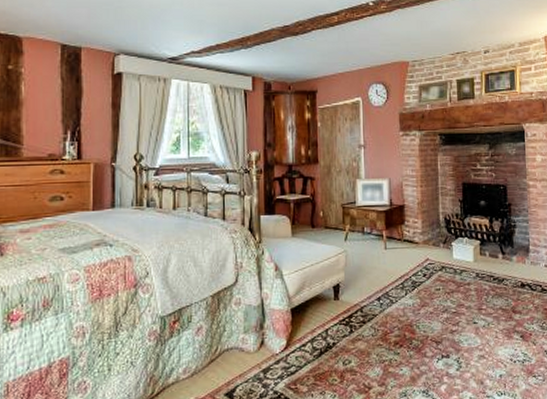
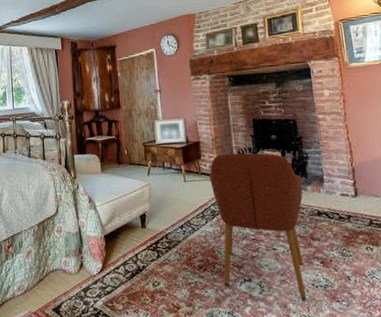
armchair: none [413,219,508,376] -> present [209,153,307,300]

